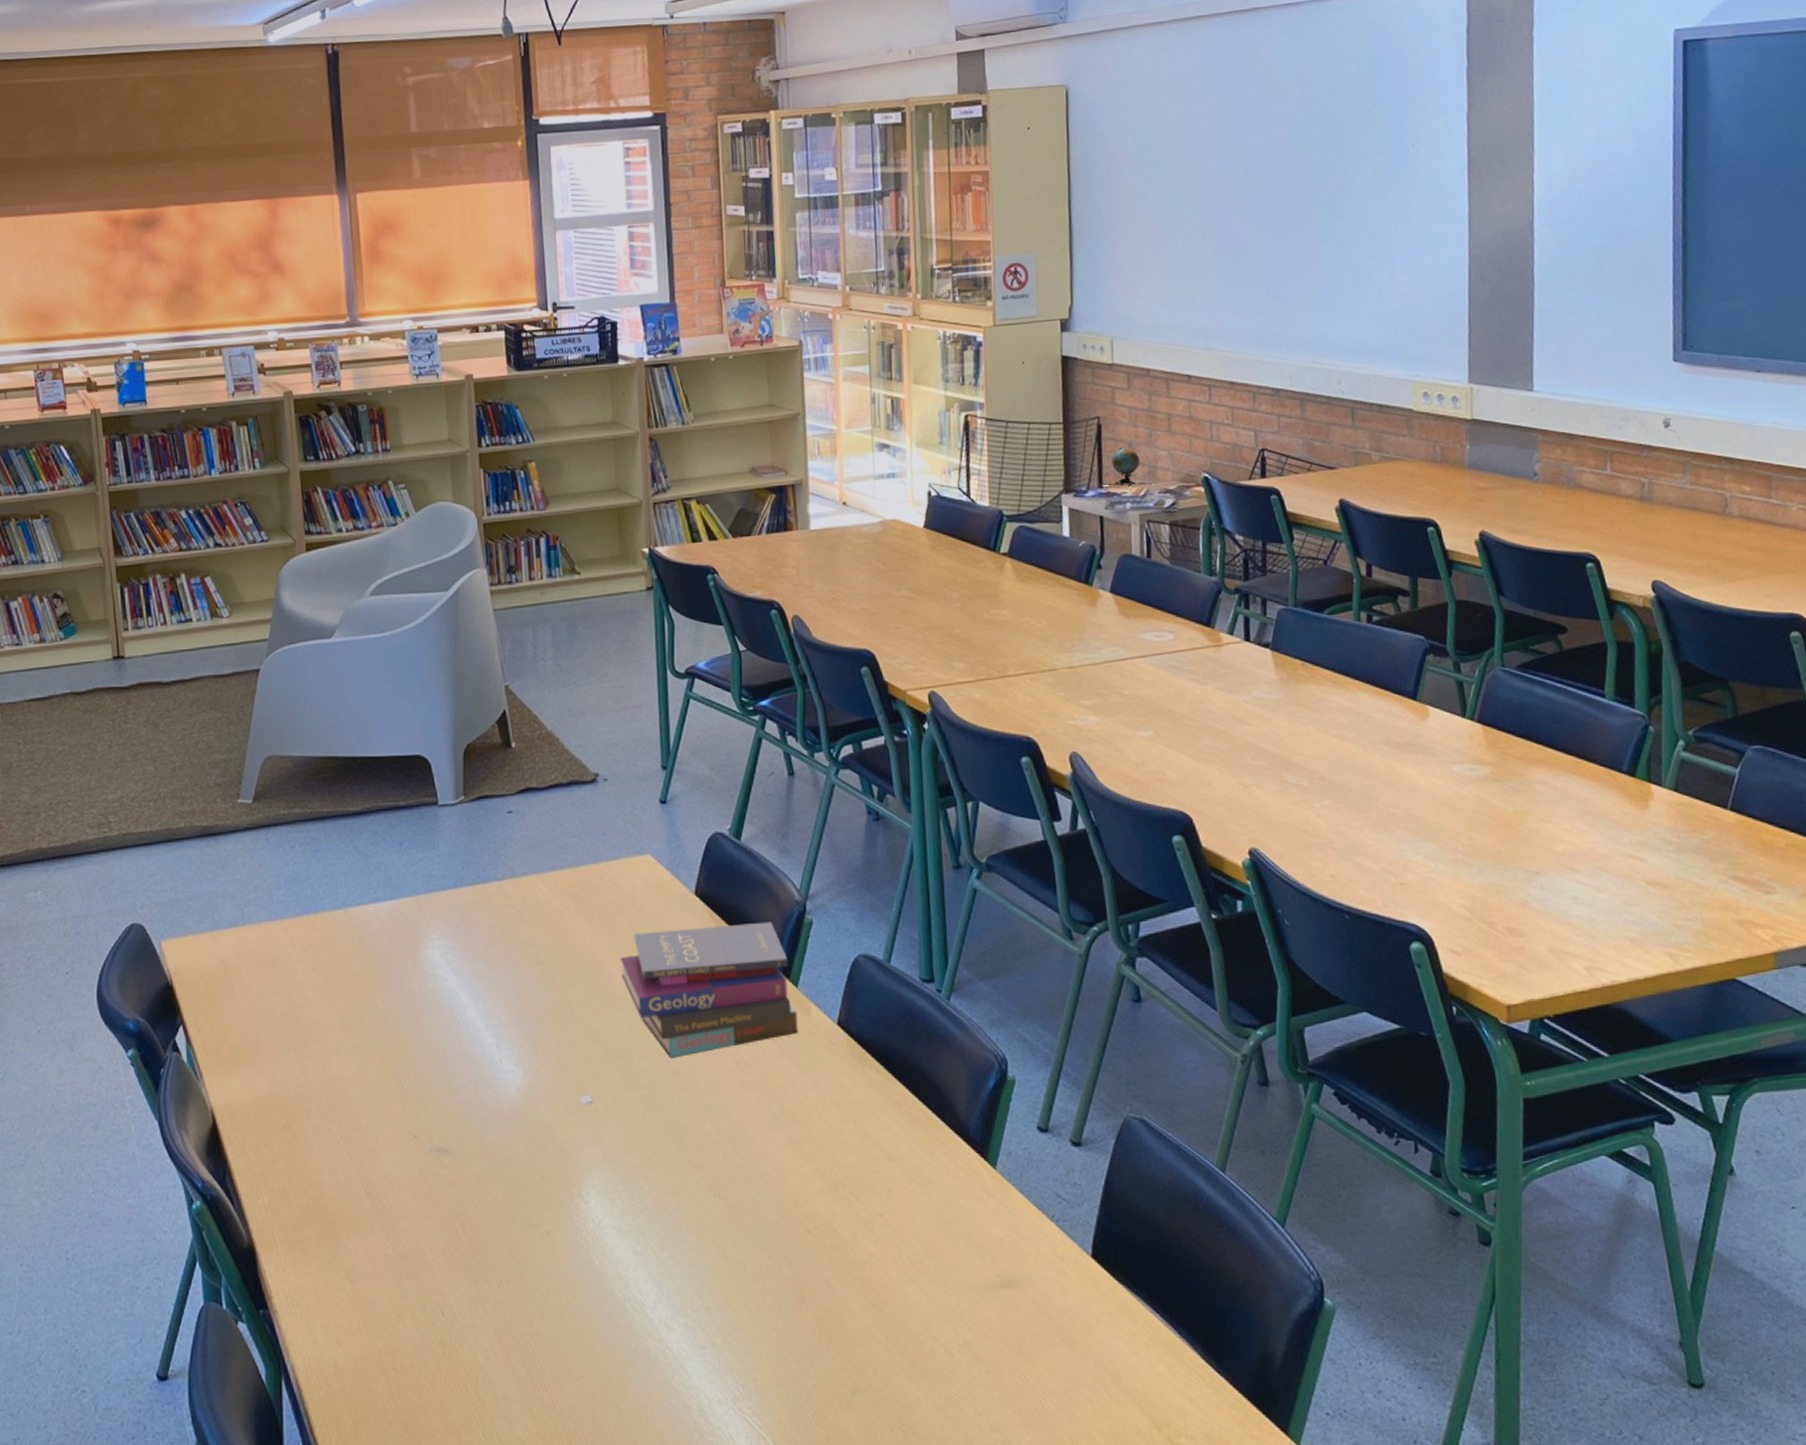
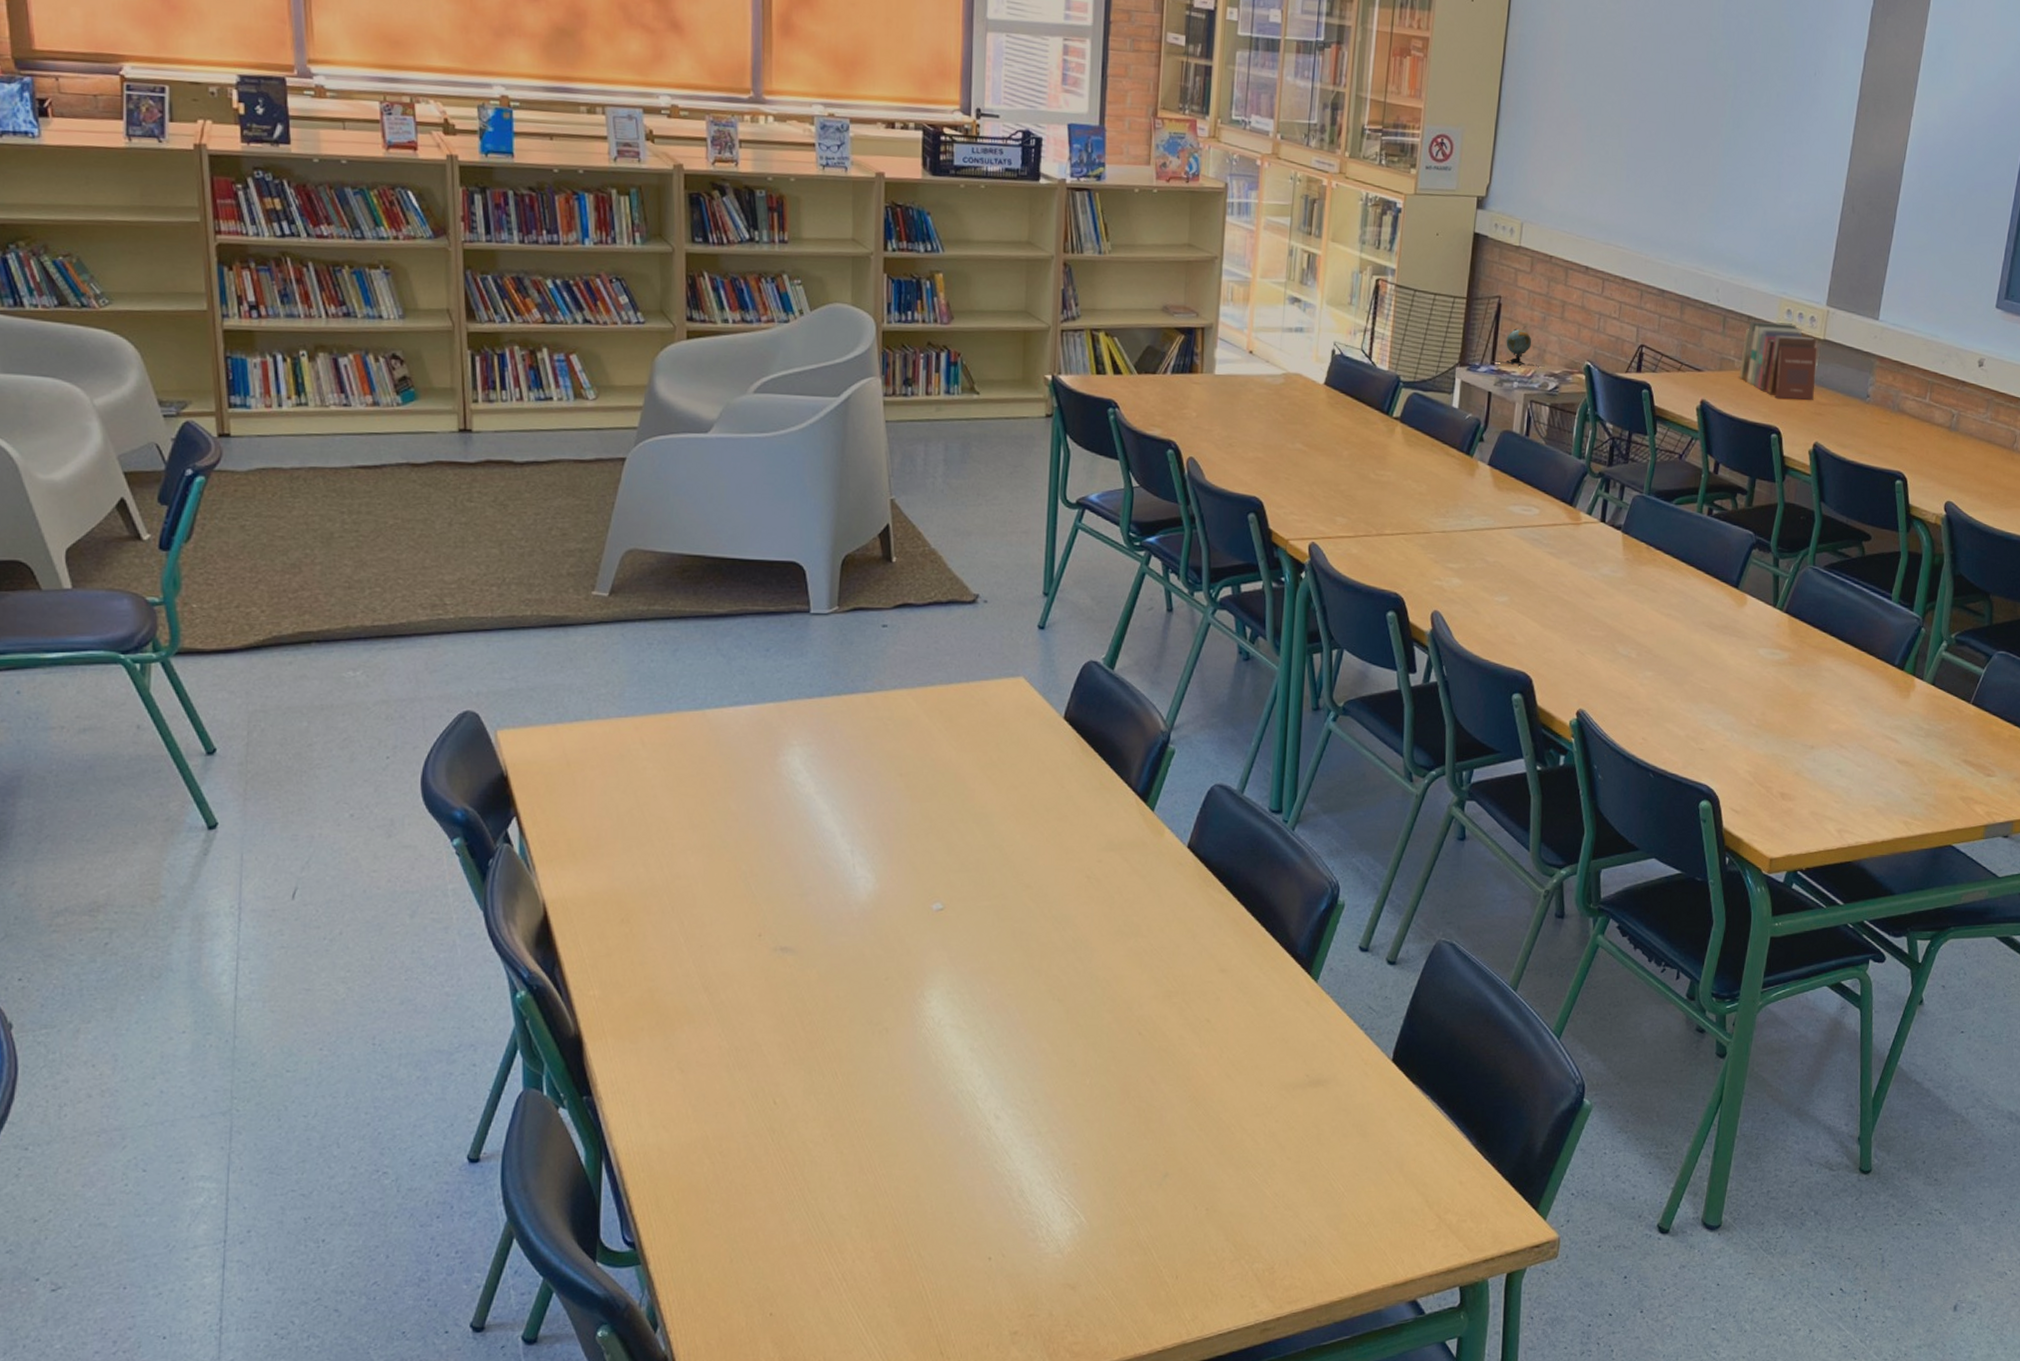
books: present [620,921,798,1059] -> none [983,748,1151,872]
books: none [1378,407,1471,489] -> present [1739,321,1818,400]

